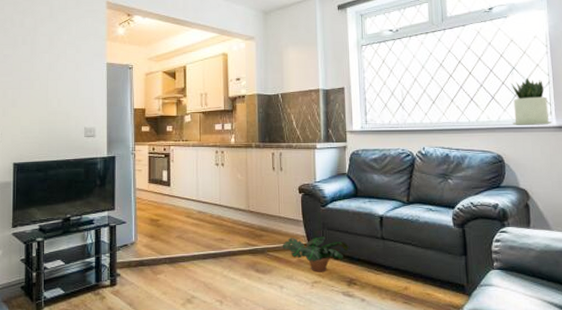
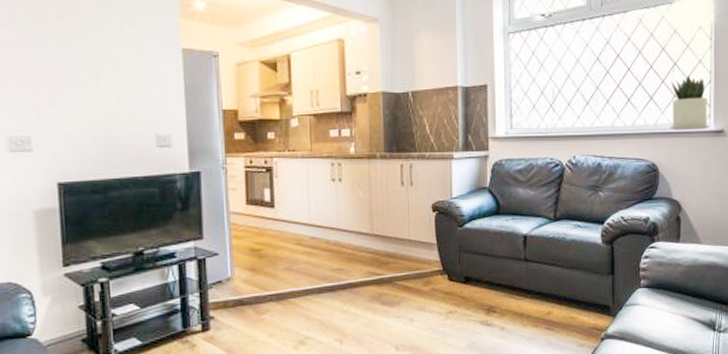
potted plant: present [282,236,350,272] -> none [412,260,490,301]

